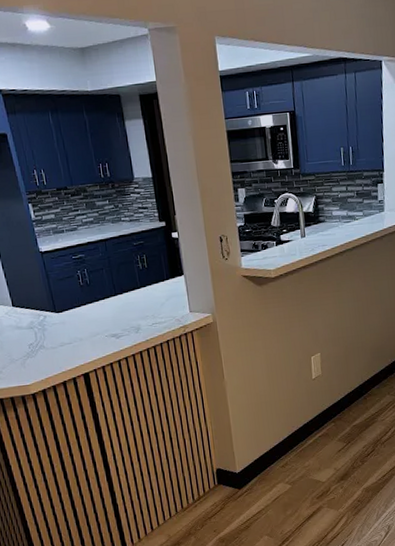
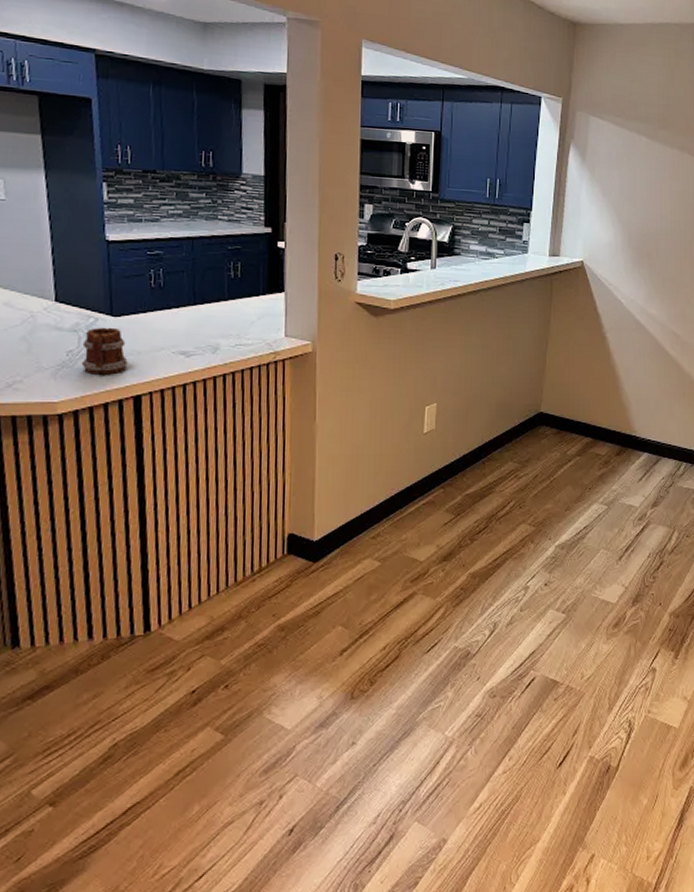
mug: none [38,321,74,361] -> present [81,327,128,375]

